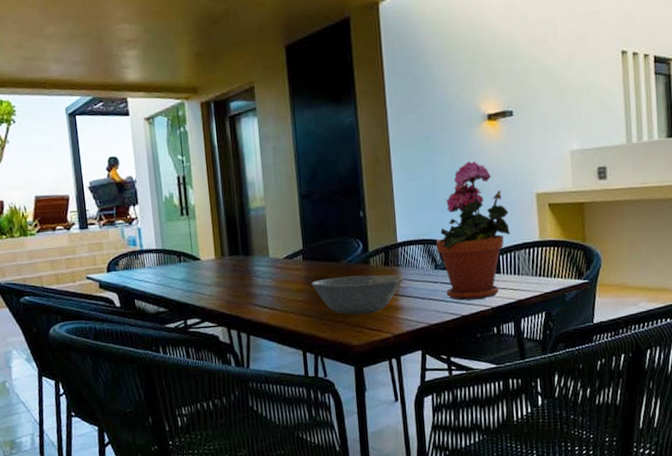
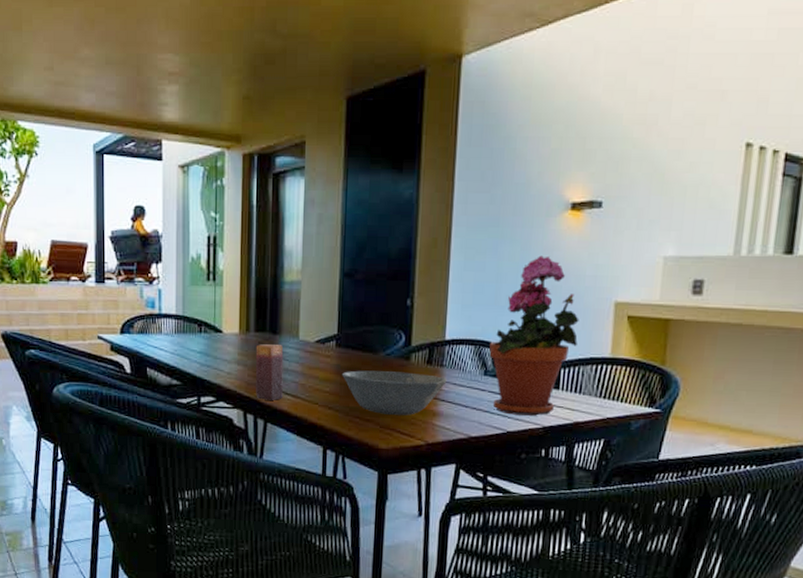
candle: none [231,264,262,316] -> present [255,344,284,400]

